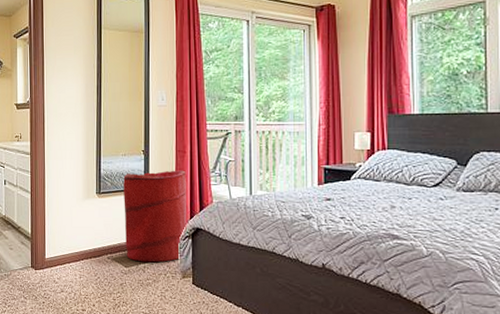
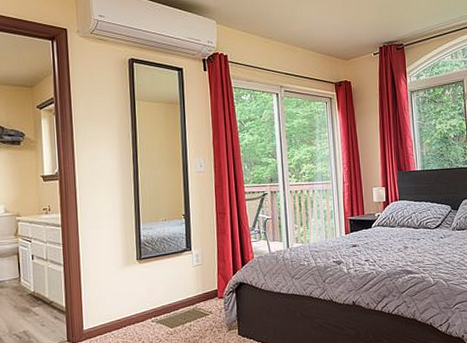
laundry hamper: present [123,170,187,263] -> none [165,230,230,321]

